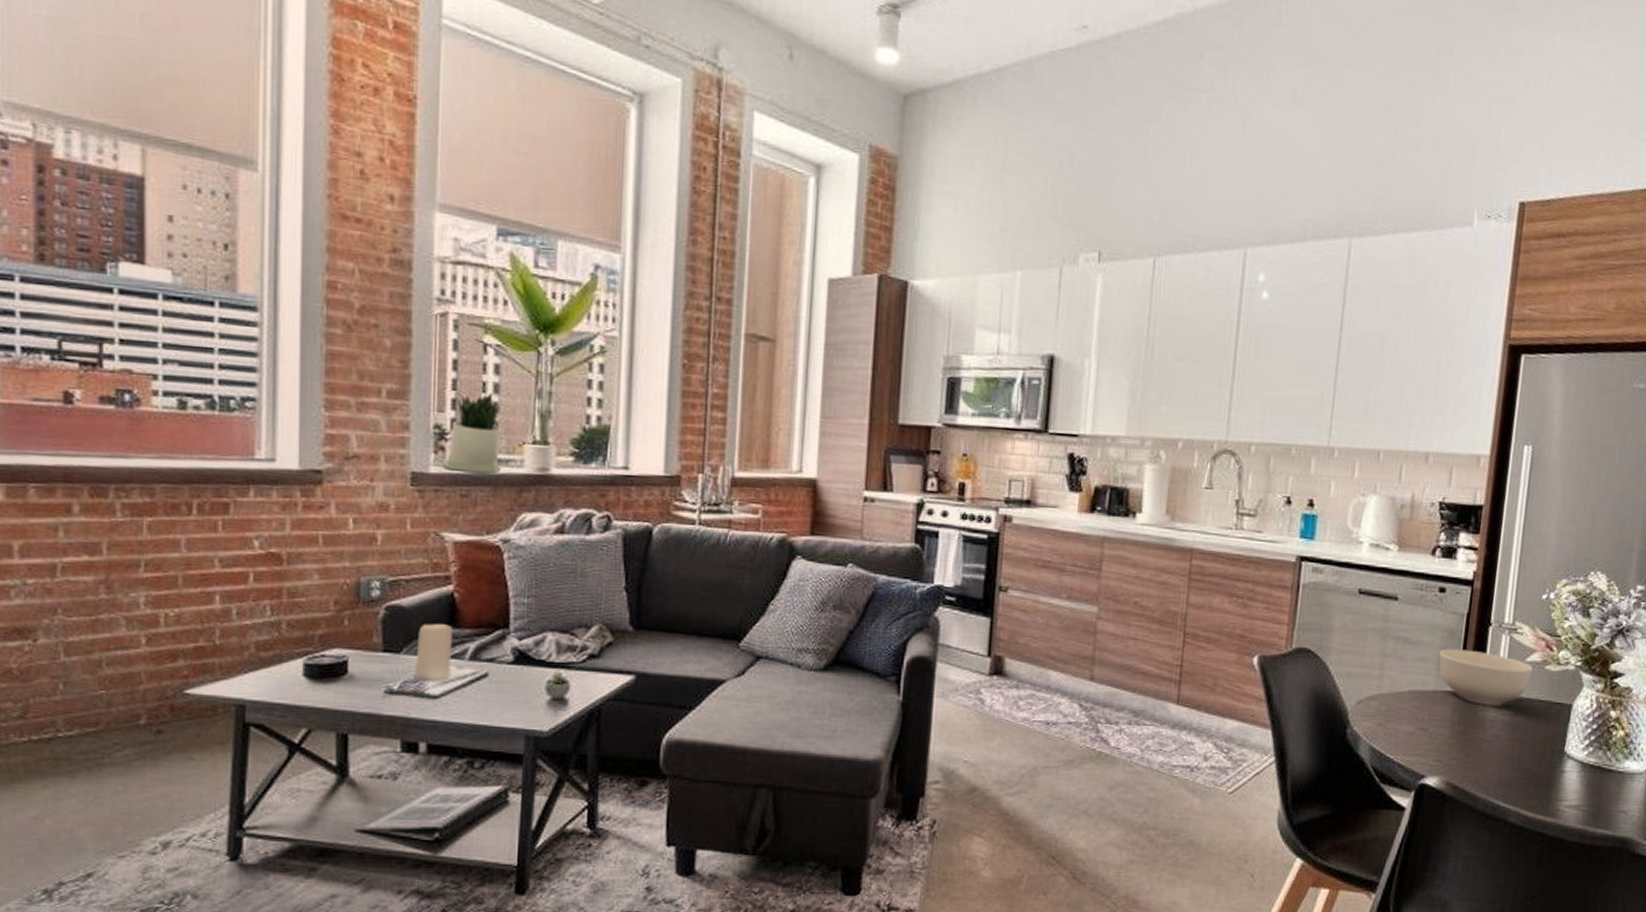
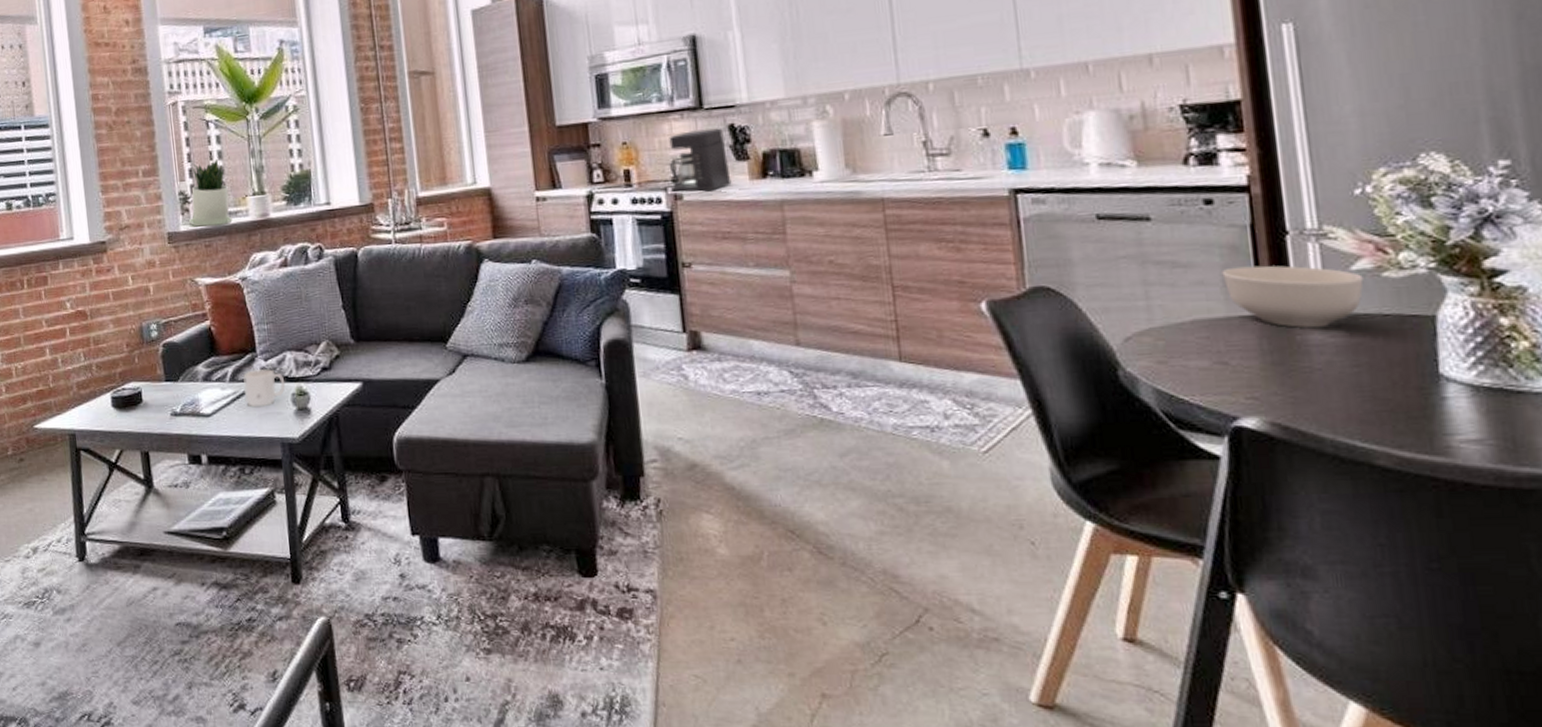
candle: present [413,623,452,683] -> none [189,354,217,404]
mug: none [486,648,541,693] -> present [243,368,286,408]
coffee maker: none [1002,453,1062,518] -> present [669,128,732,193]

